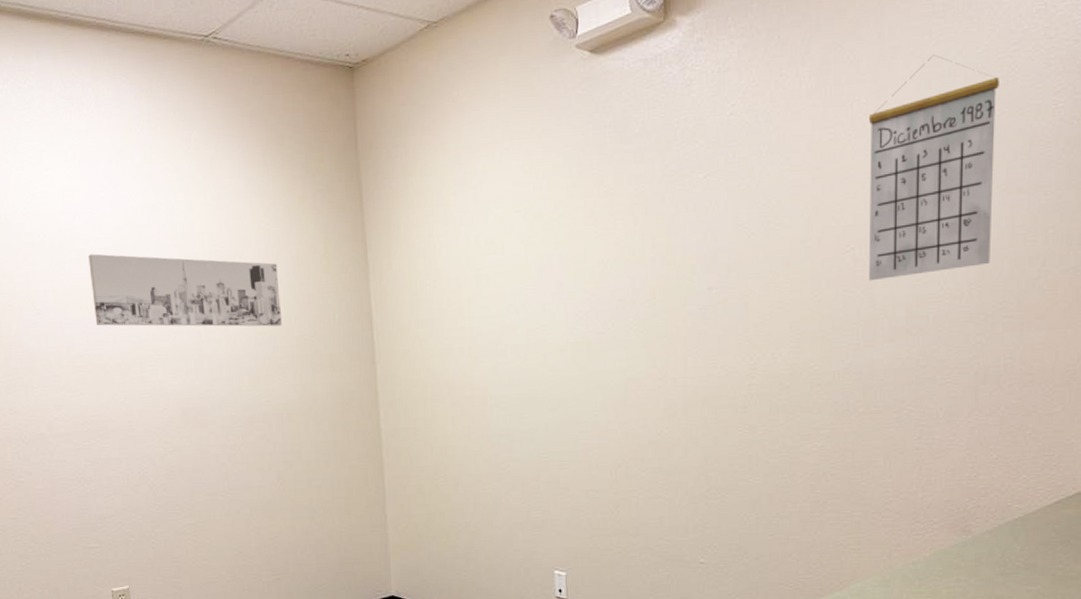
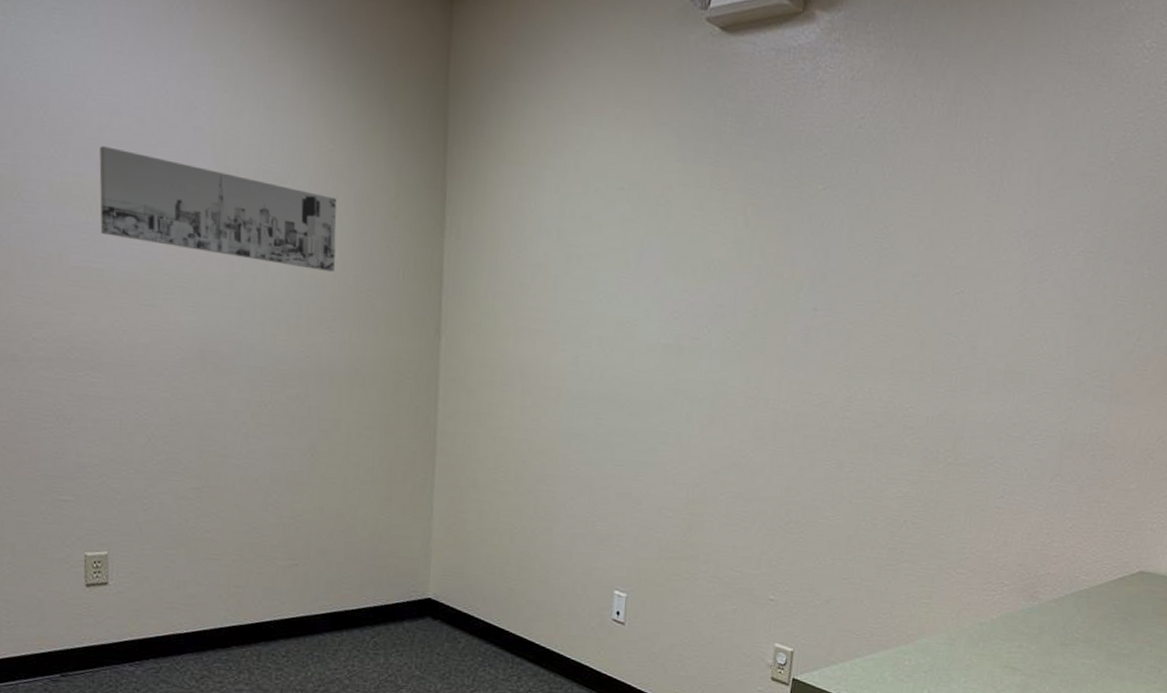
calendar: present [868,54,999,281] -> none [974,105,1122,330]

